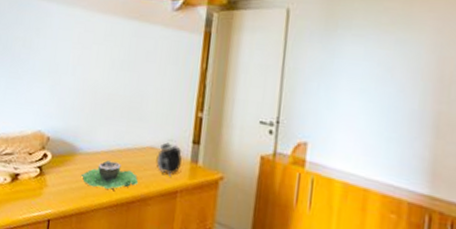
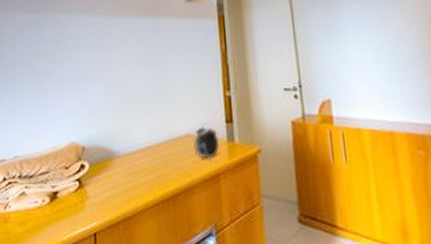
succulent planter: present [80,160,138,190] -> none [121,157,180,188]

